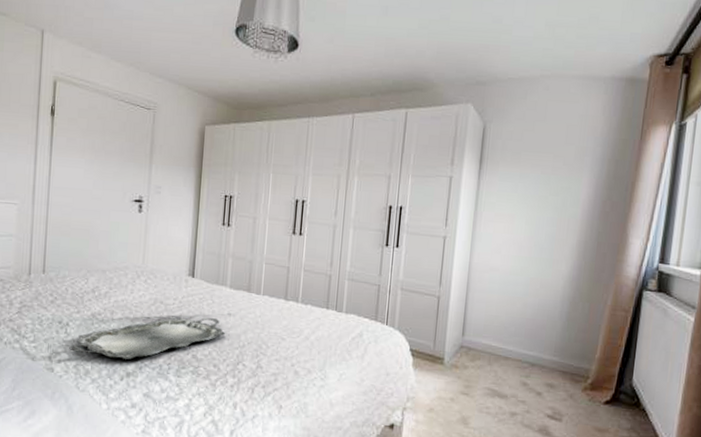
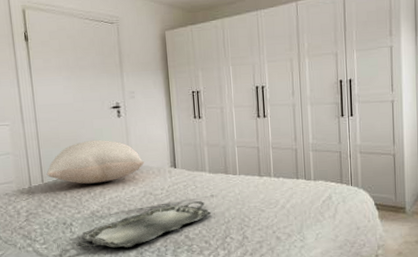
pillow: none [49,233,161,283] -> present [46,139,145,184]

